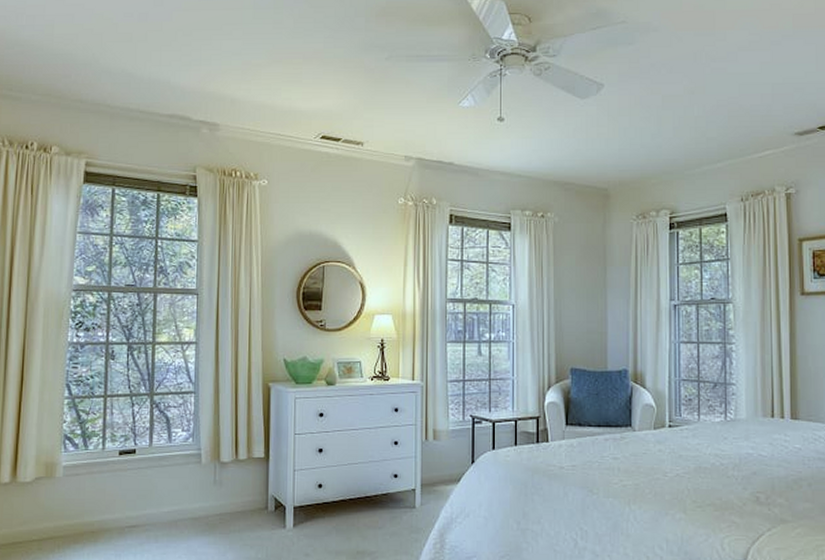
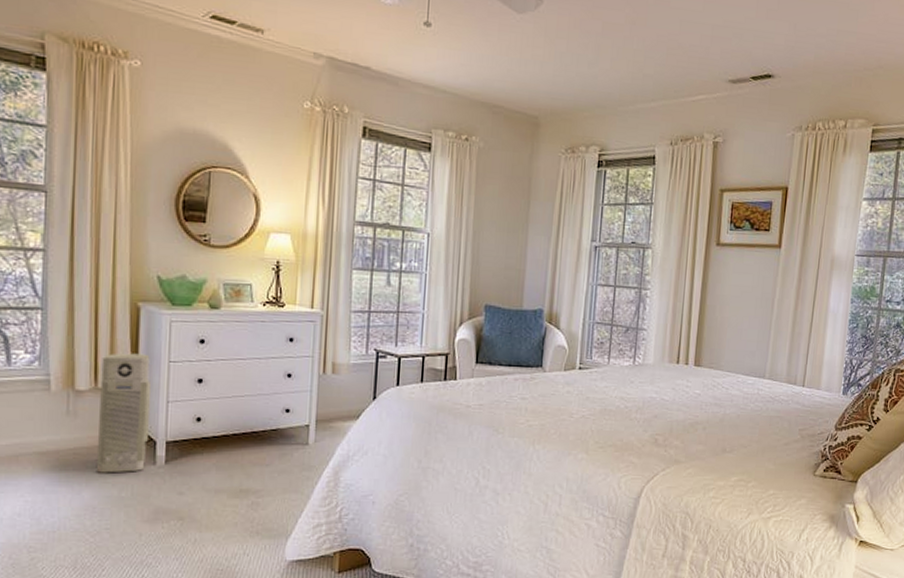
air purifier: none [237,428,280,536] -> present [96,353,151,473]

